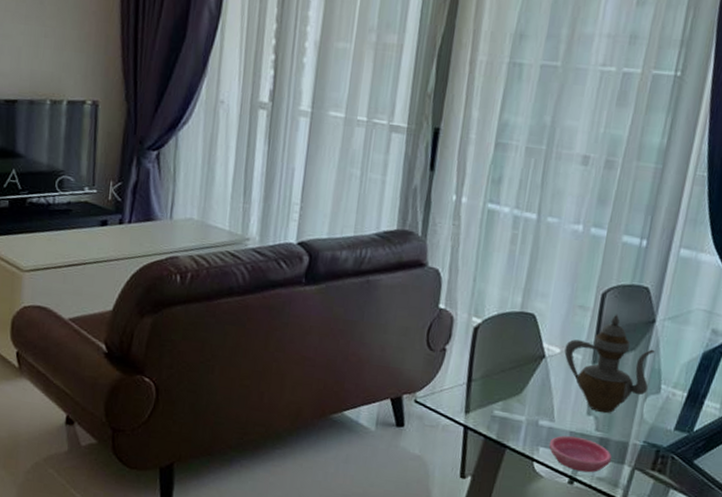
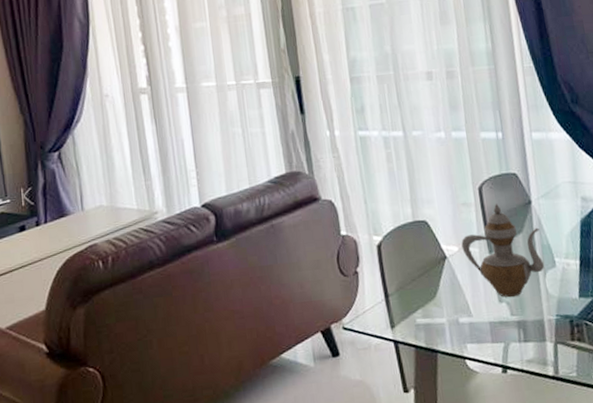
saucer: present [548,435,612,473] -> none [474,325,534,359]

